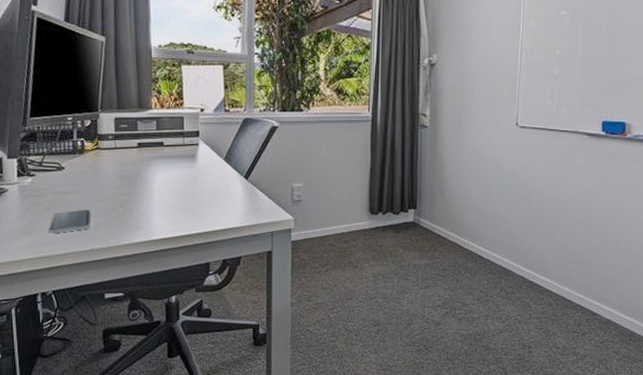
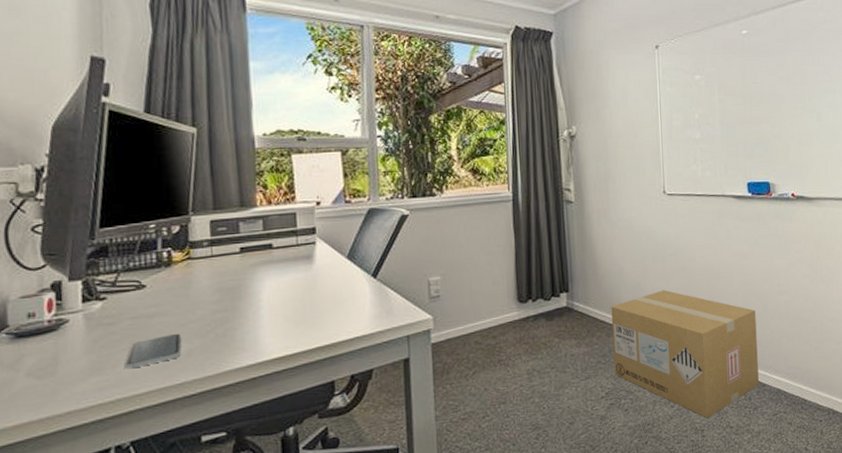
cardboard box: none [452,216,595,337] -> present [611,290,759,418]

